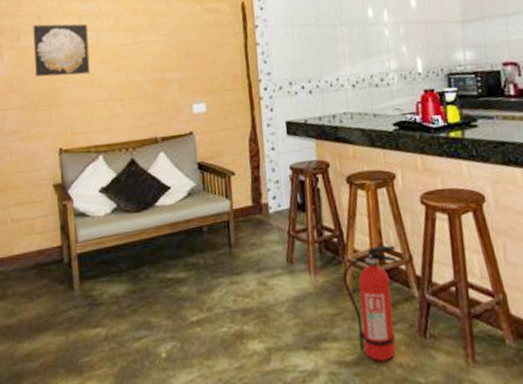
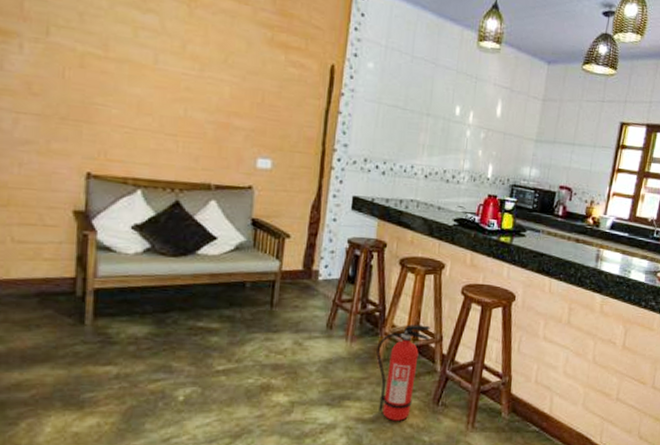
wall art: present [33,24,90,77] -> none [66,21,144,97]

